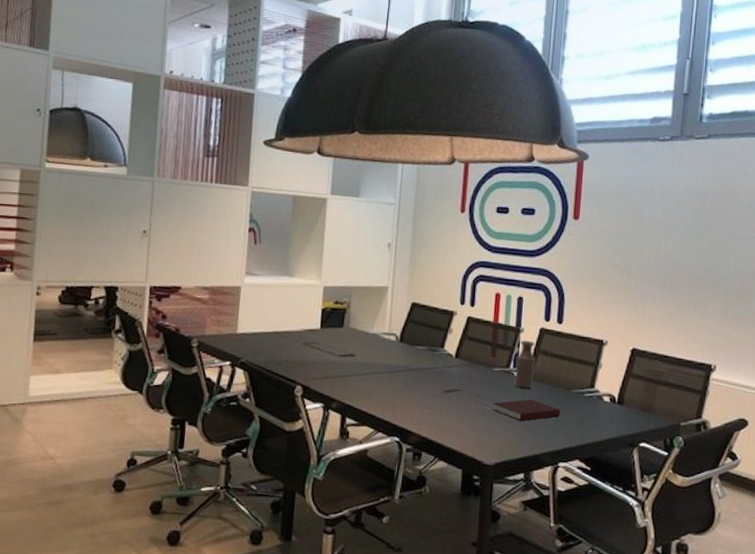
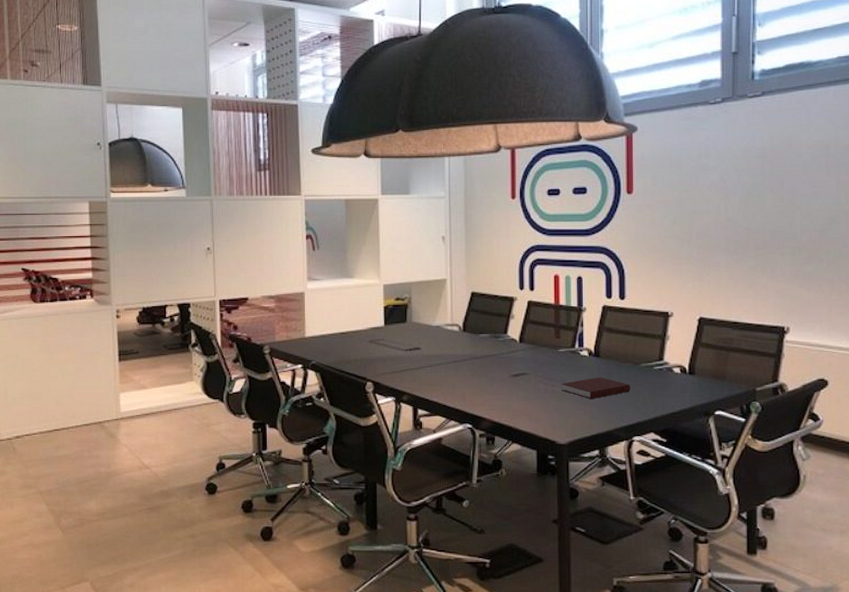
bottle: present [514,341,535,389] -> none [581,320,600,367]

